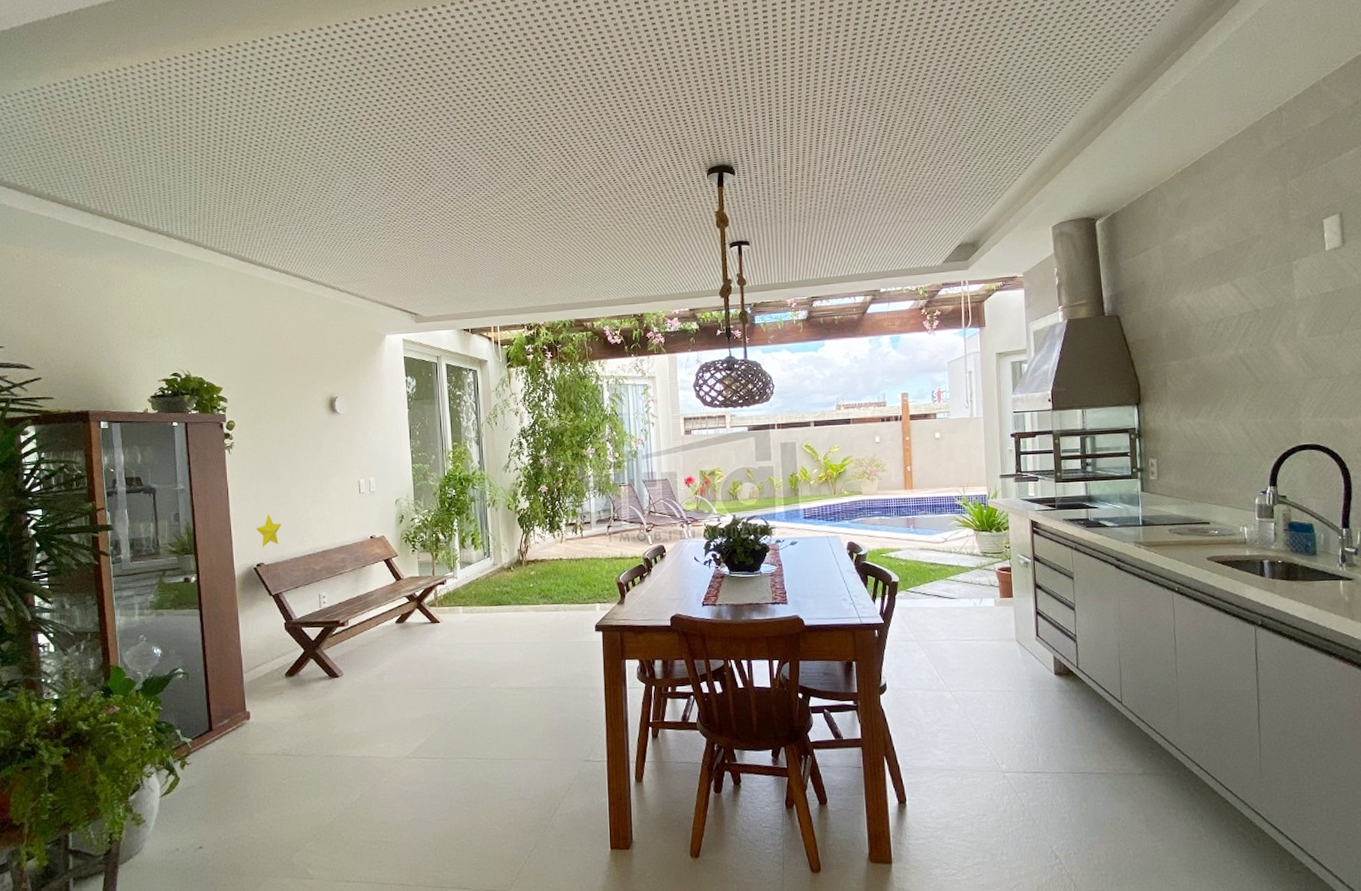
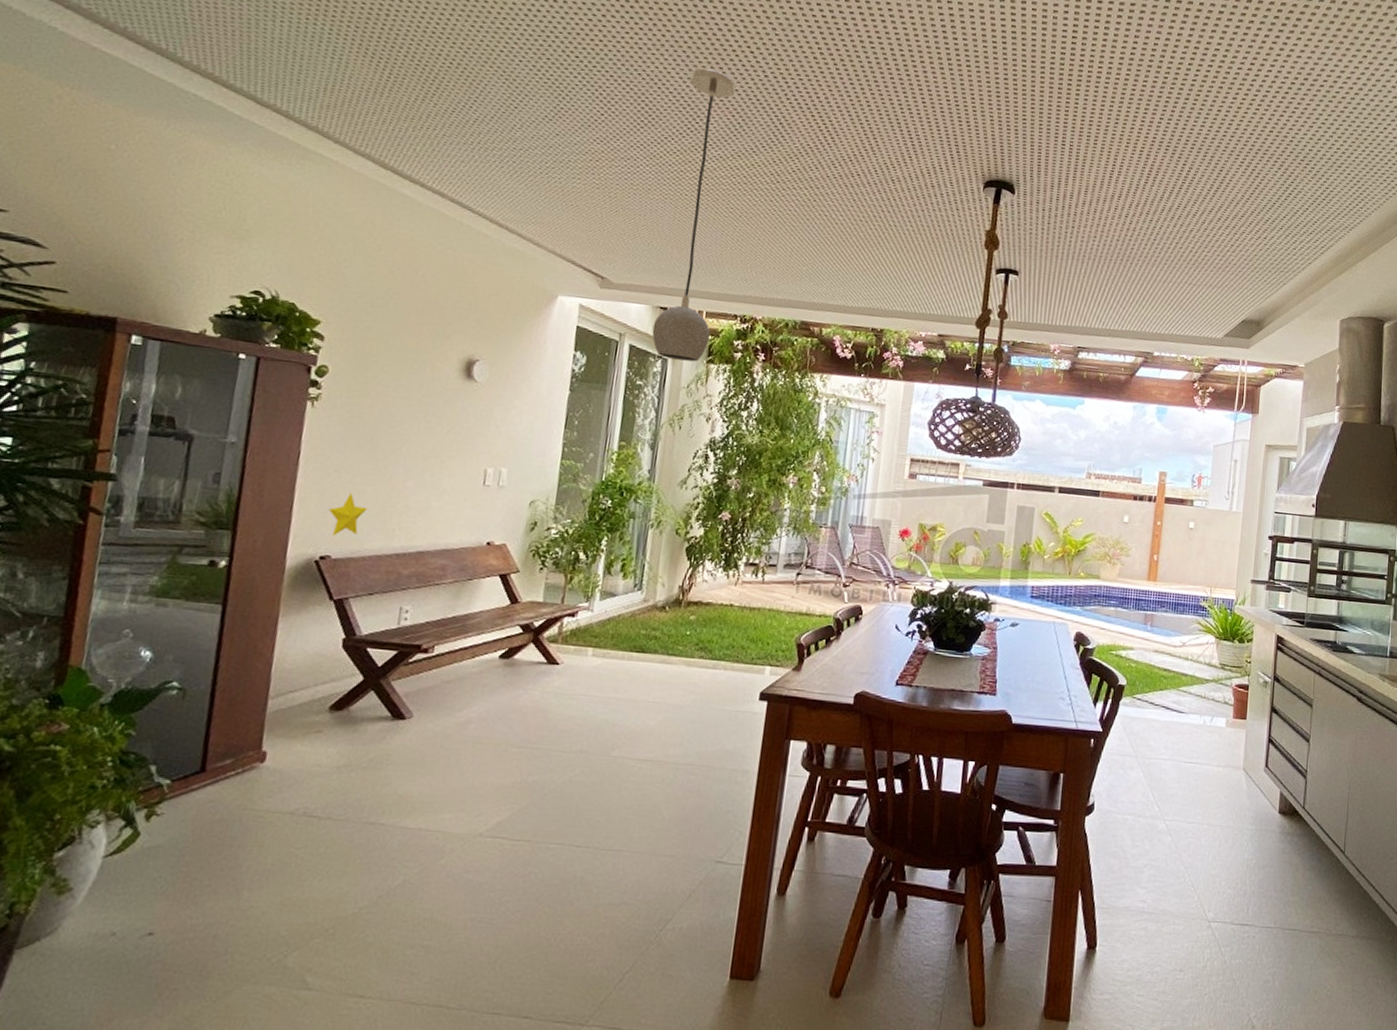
light fixture: none [452,125,506,370] -> present [652,68,736,362]

